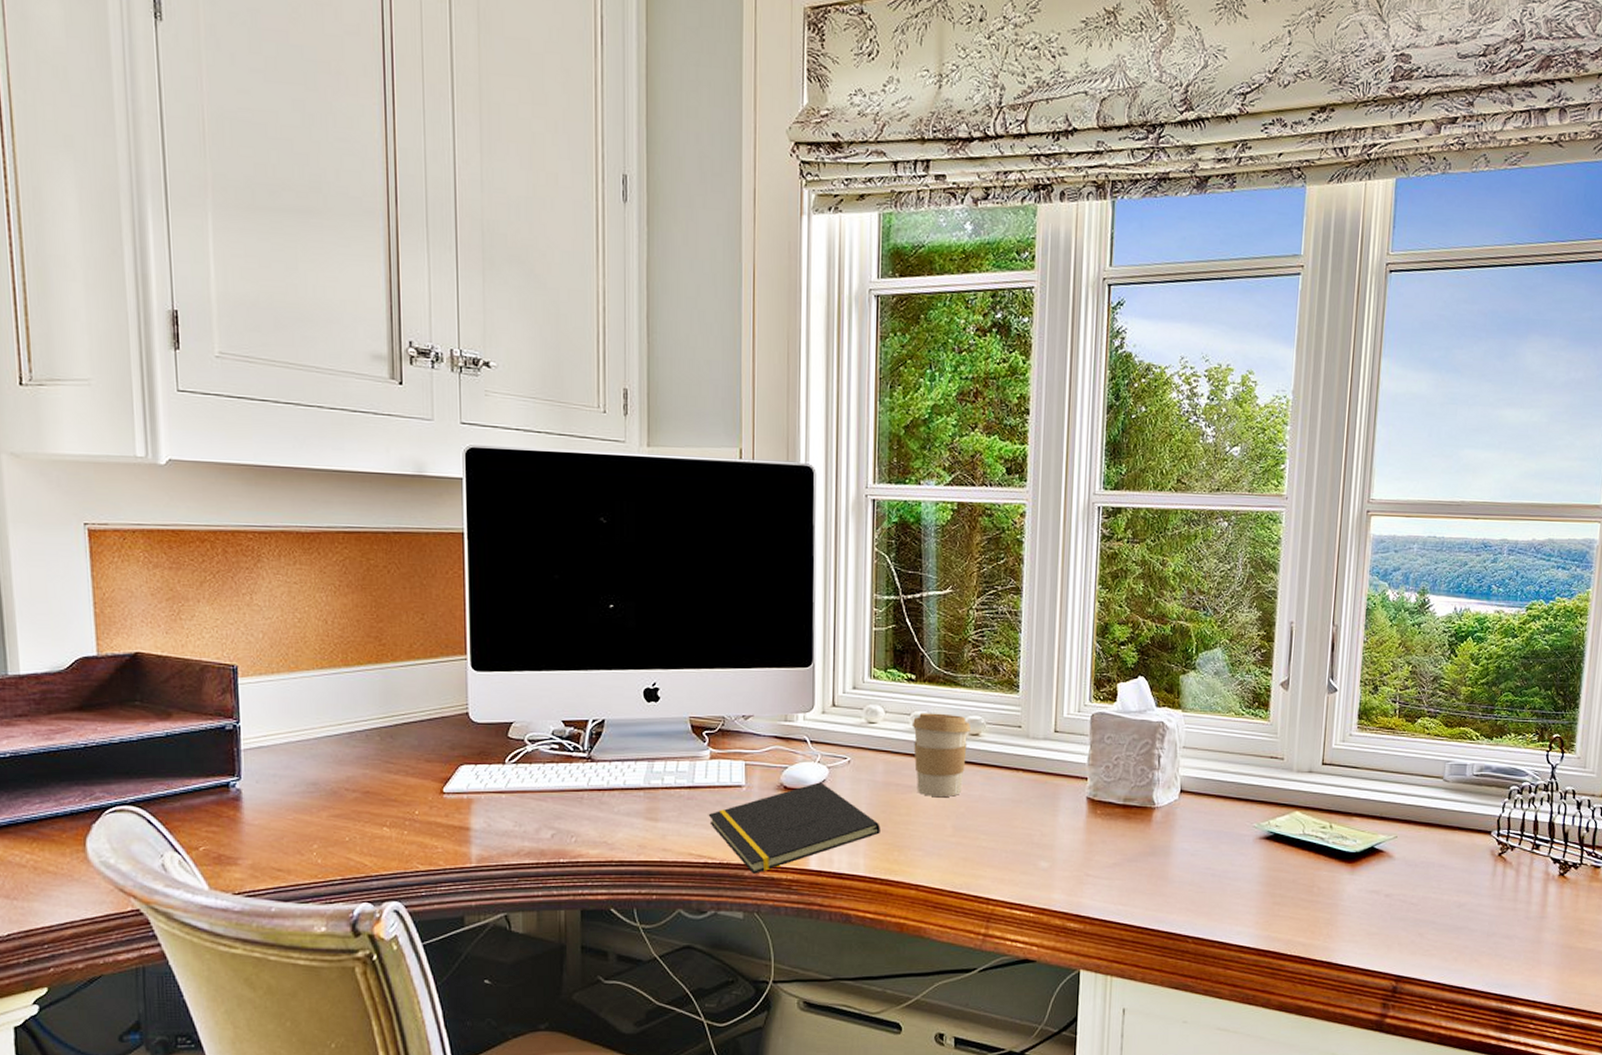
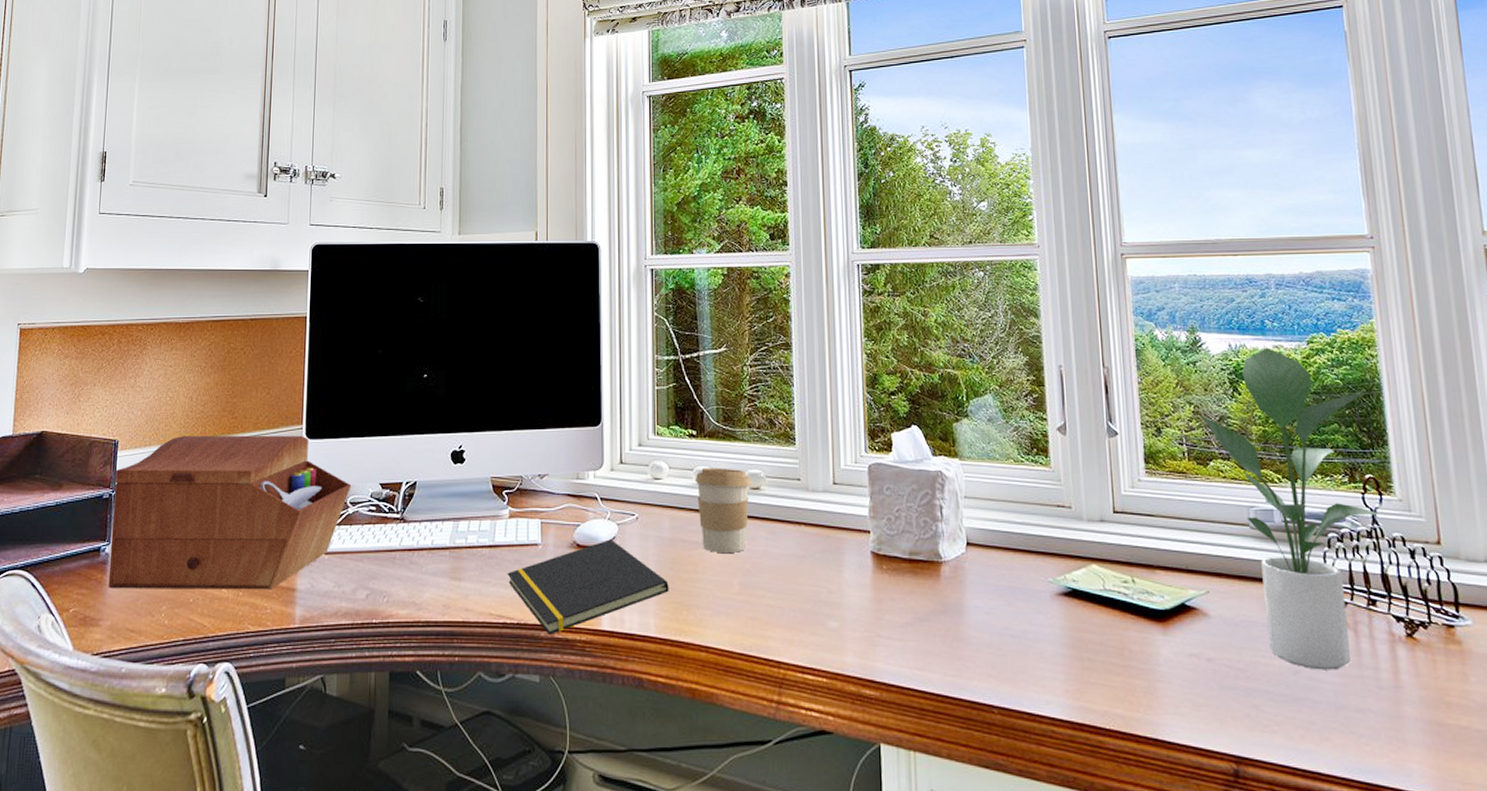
sewing box: none [237,662,529,829] -> present [108,435,352,590]
potted plant: none [1417,612,1570,904] -> present [1201,347,1379,670]

